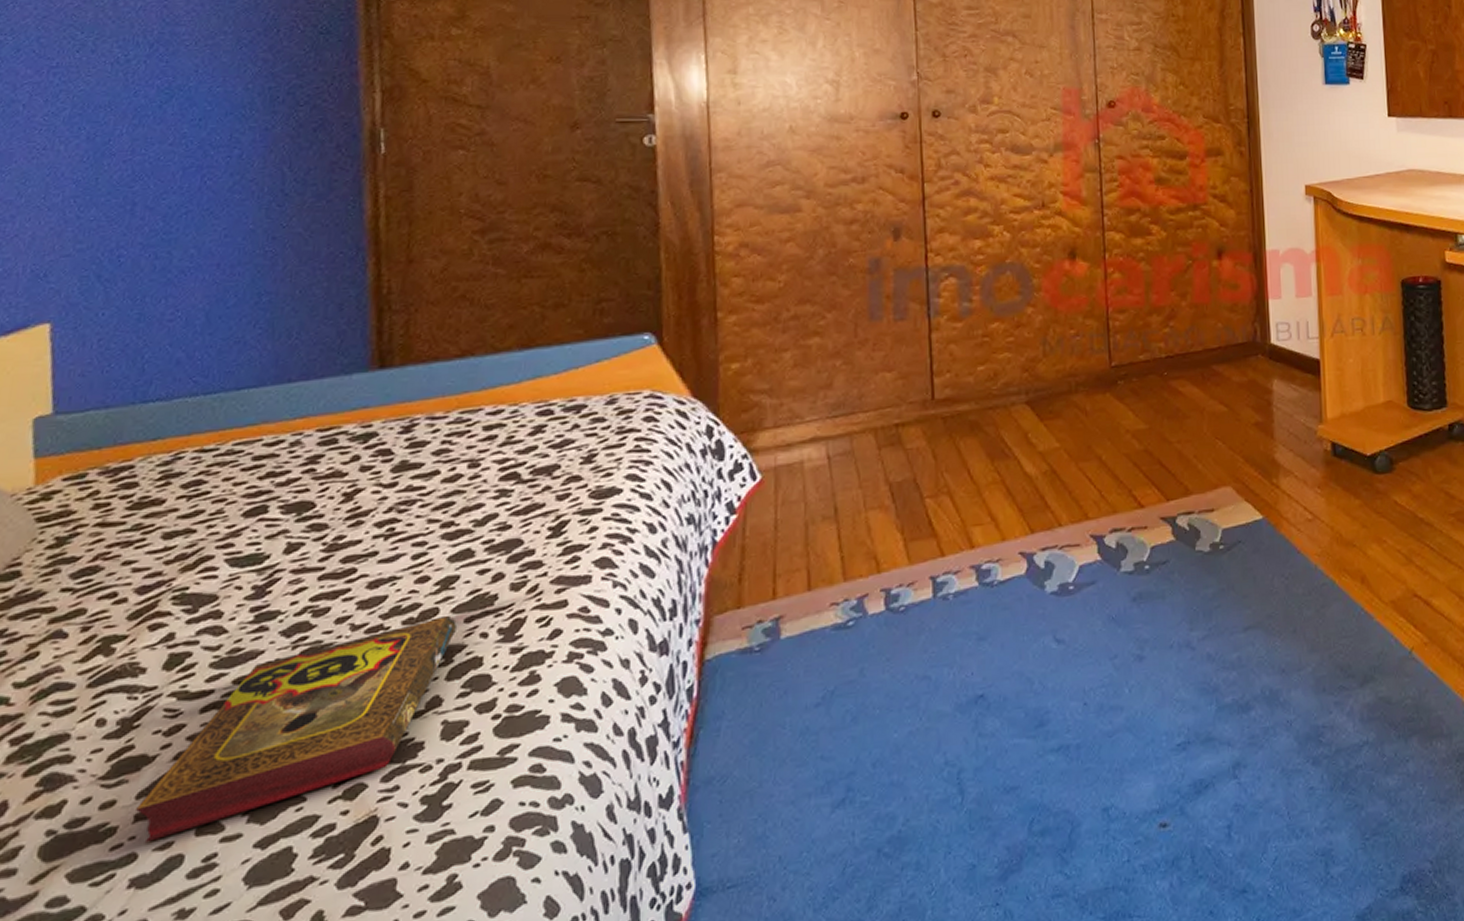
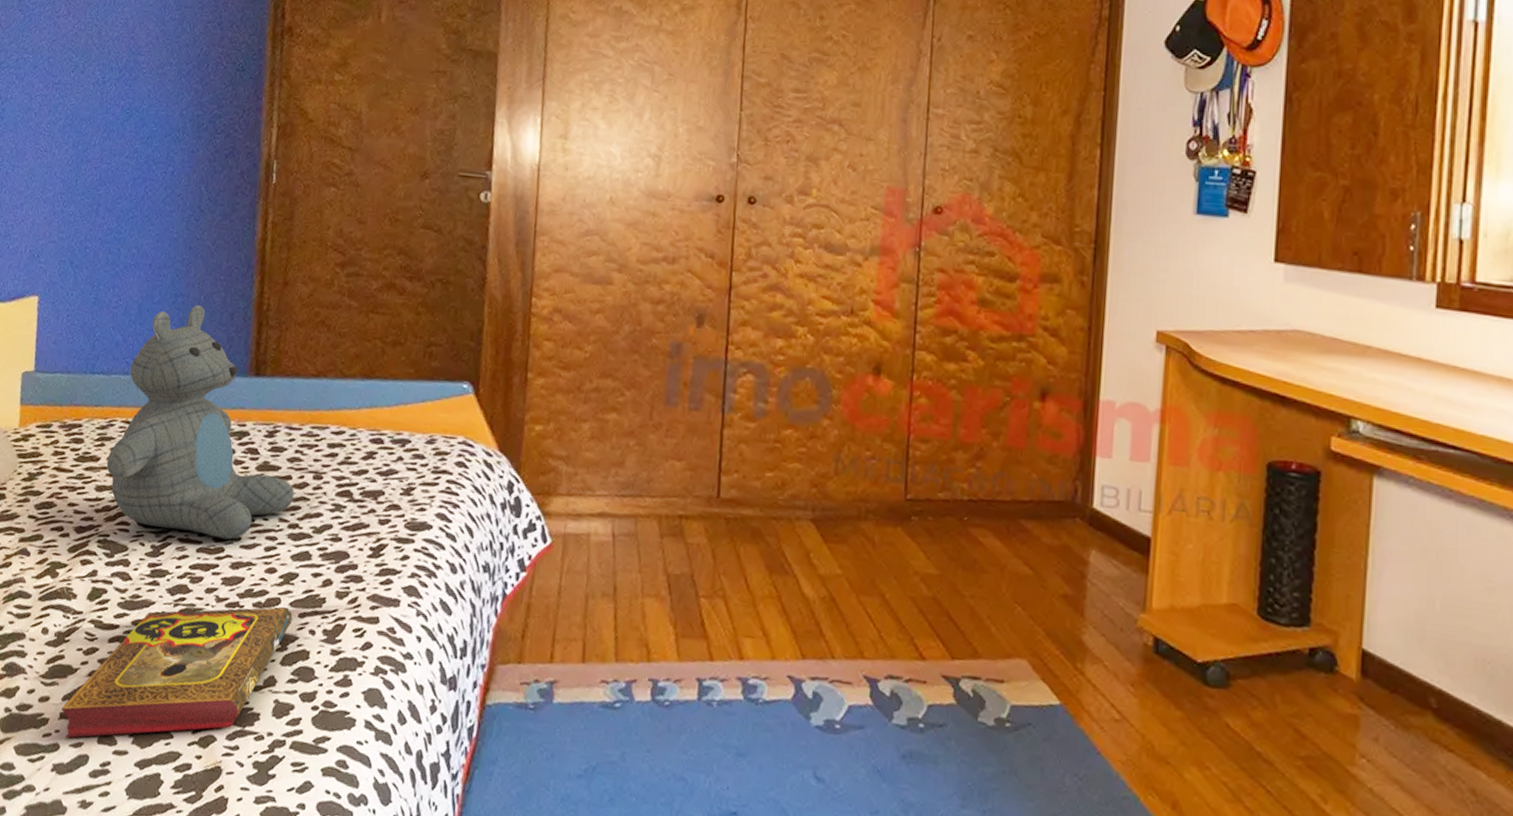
teddy bear: none [176,301,445,565] -> present [106,305,295,540]

